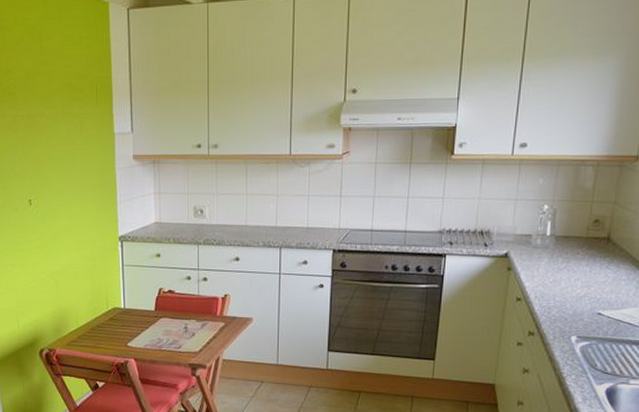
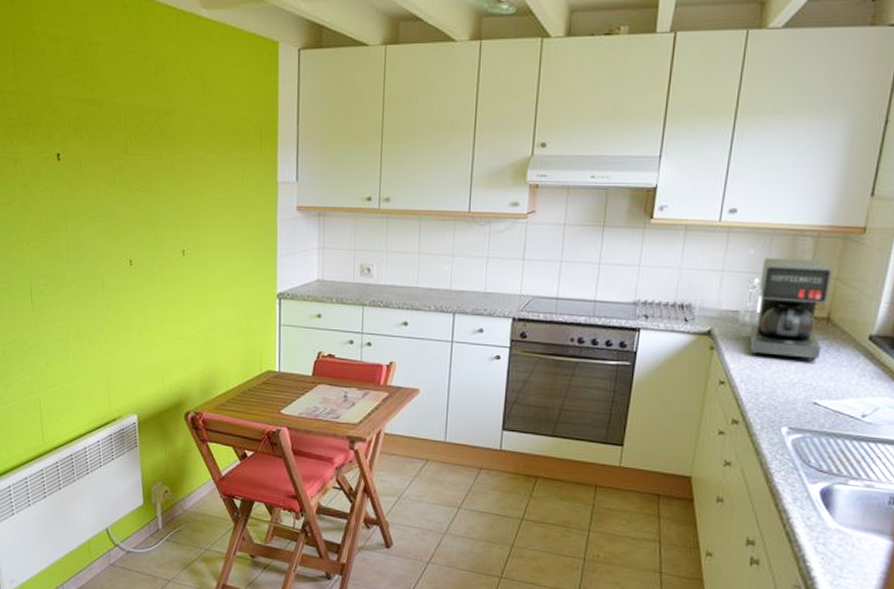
coffee maker: none [541,186,611,277] -> present [749,258,833,362]

